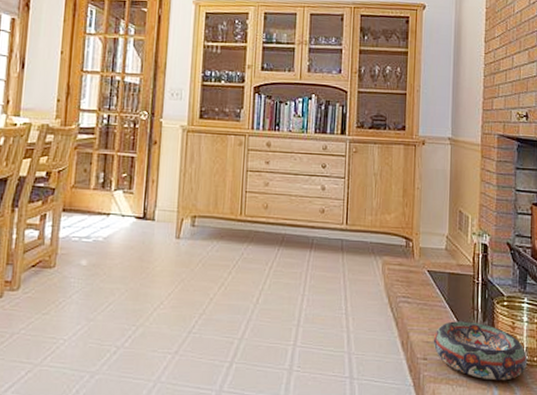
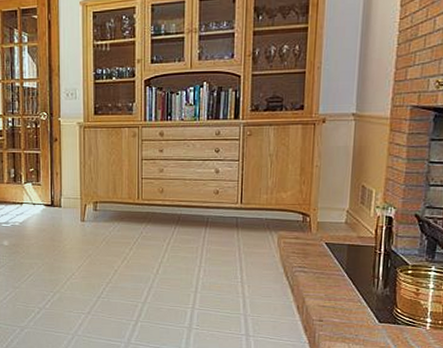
decorative bowl: present [433,321,528,381] -> none [329,288,432,341]

